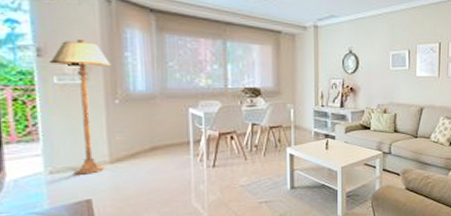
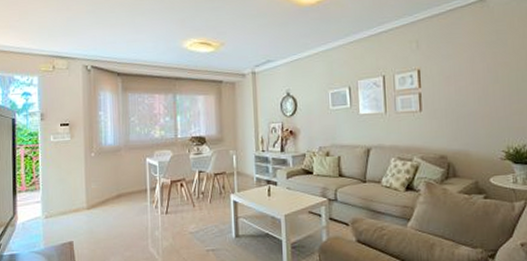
floor lamp: present [49,40,111,175] -> none [48,104,90,219]

